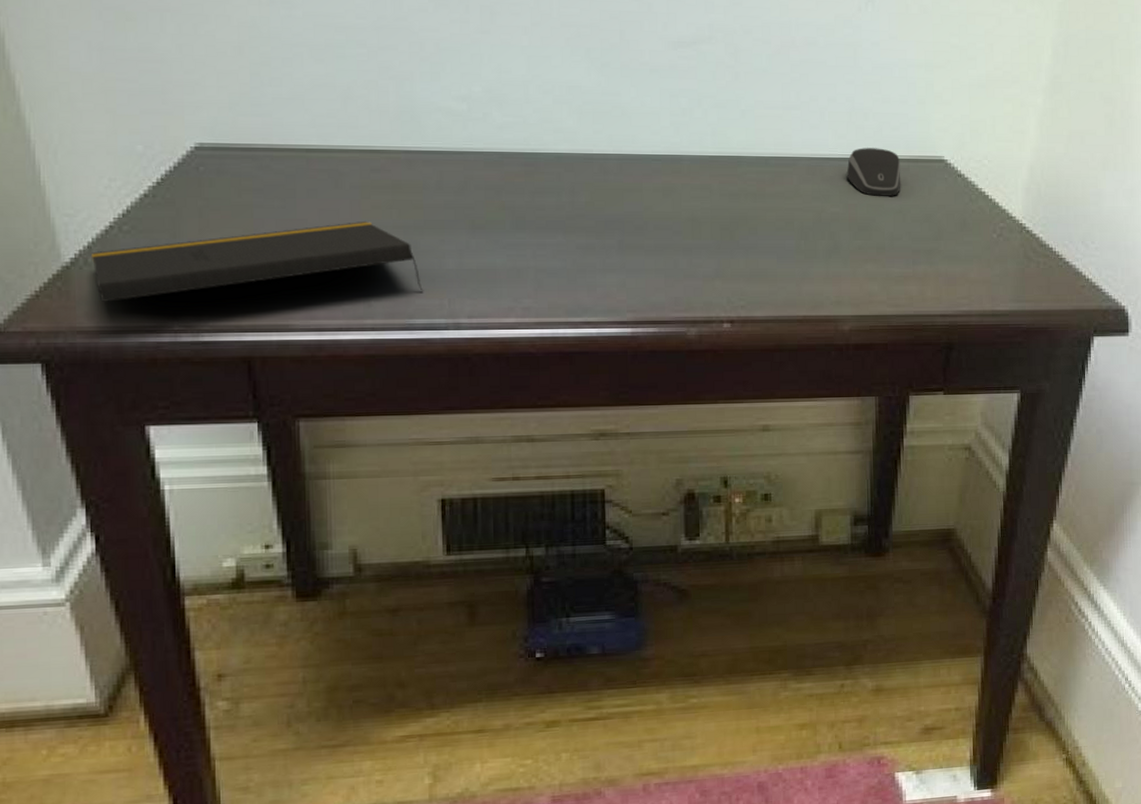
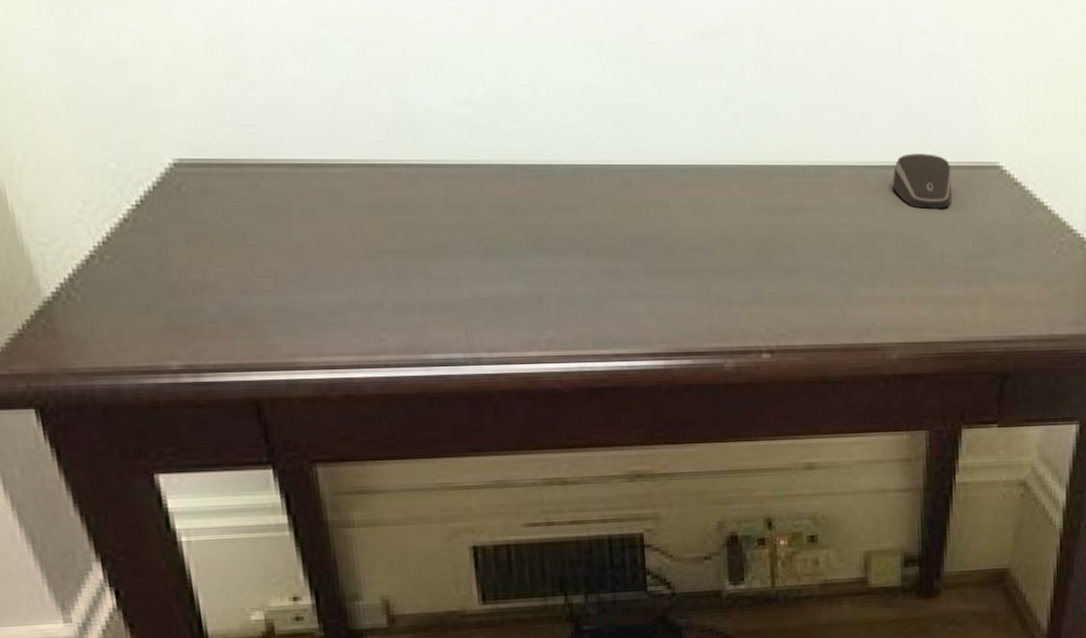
notepad: present [92,222,424,302] -> none [74,246,439,340]

